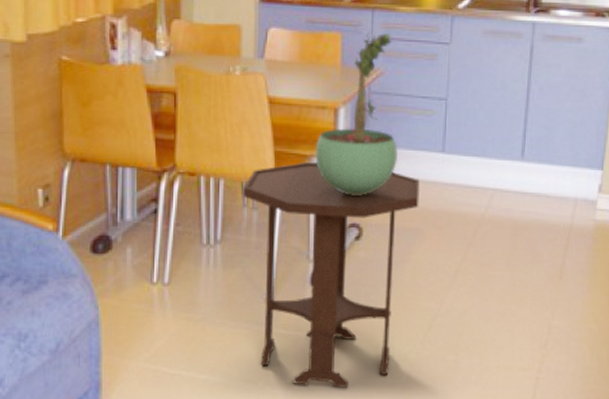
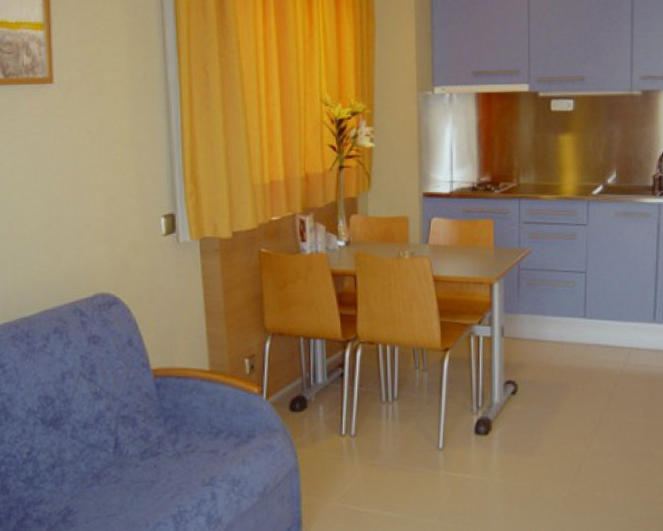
side table: present [242,161,421,388] -> none [414,329,566,521]
potted plant: present [315,32,398,195] -> none [474,218,546,357]

